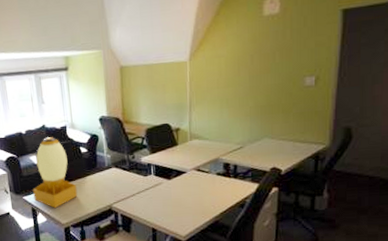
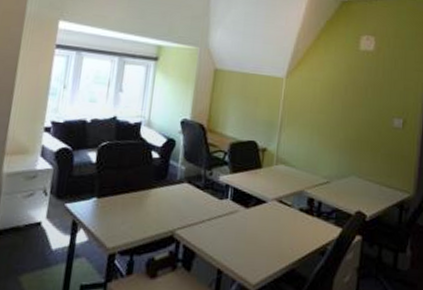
desk lamp: present [33,137,78,208] -> none [79,132,138,225]

